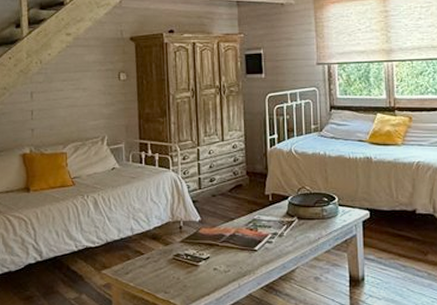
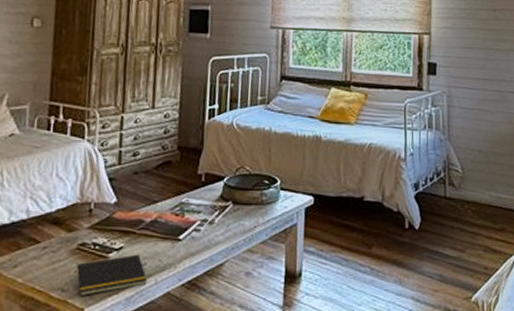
notepad: none [173,263,232,298] -> present [74,254,148,297]

